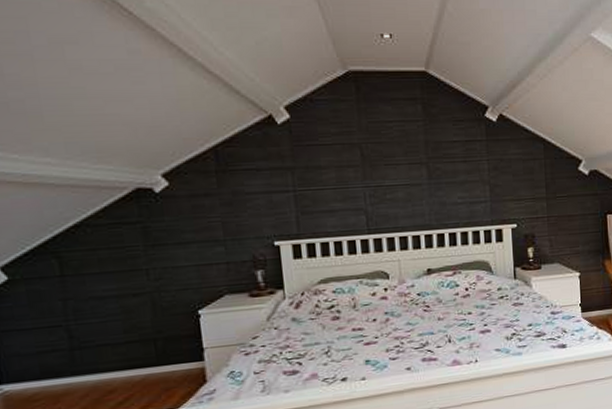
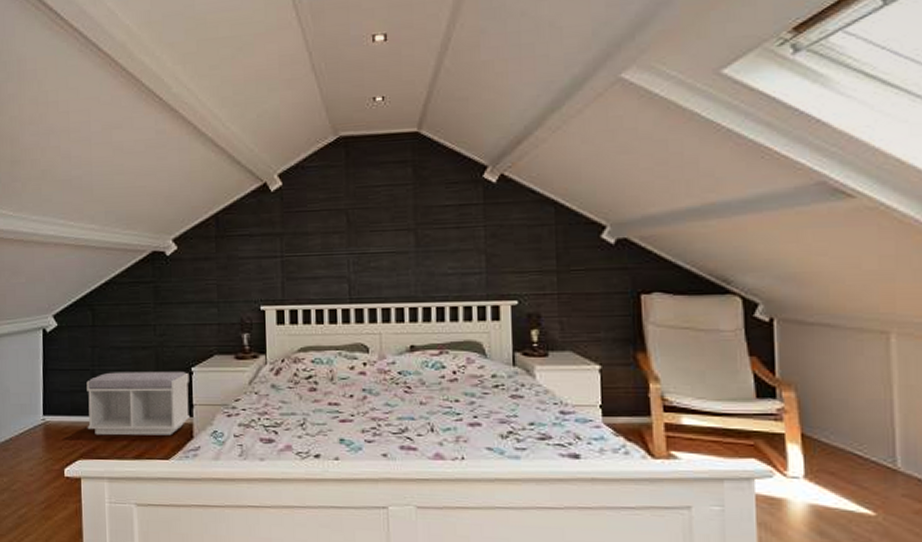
bench: none [59,316,202,397] -> present [86,372,191,436]

